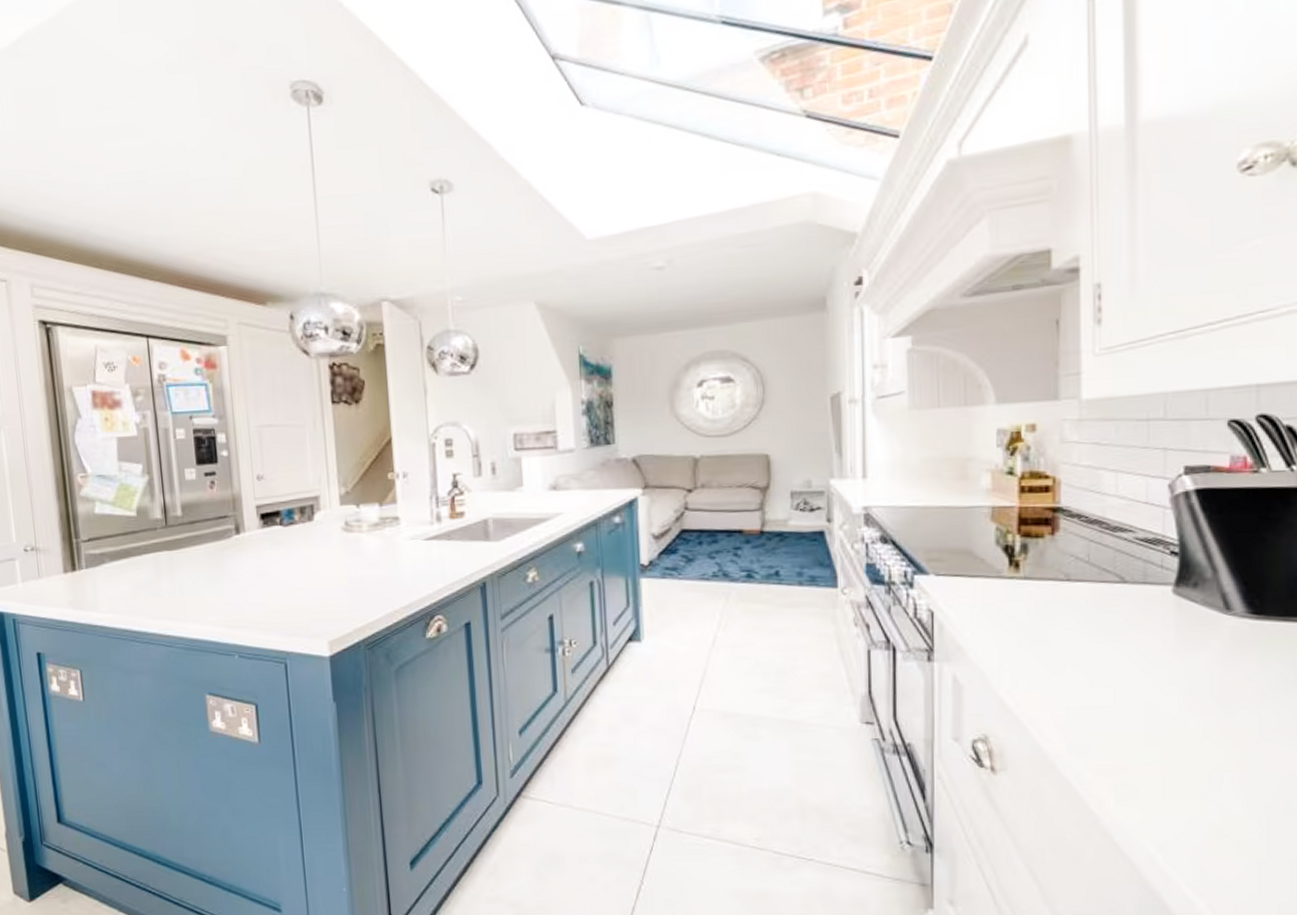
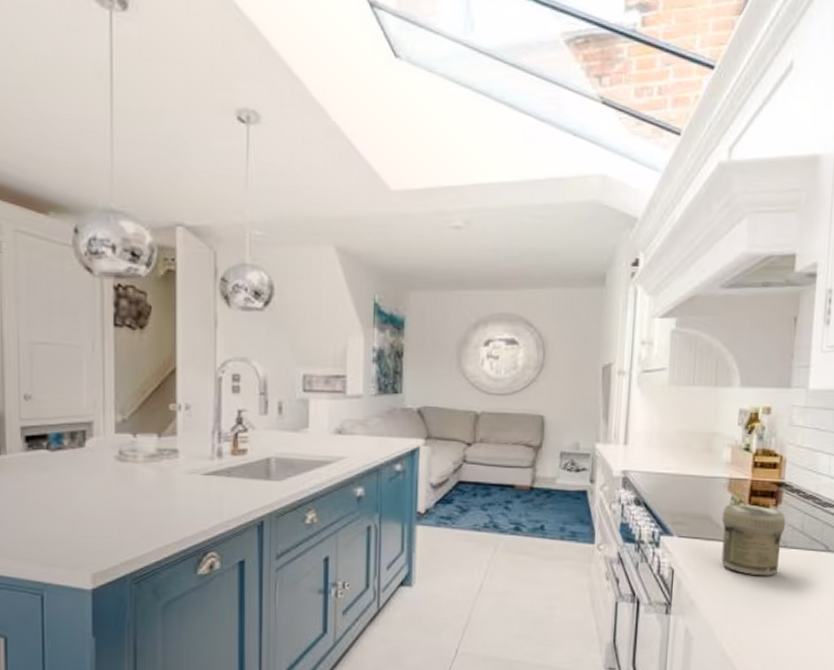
jar: none [986,534,1067,615] -> present [721,504,786,576]

